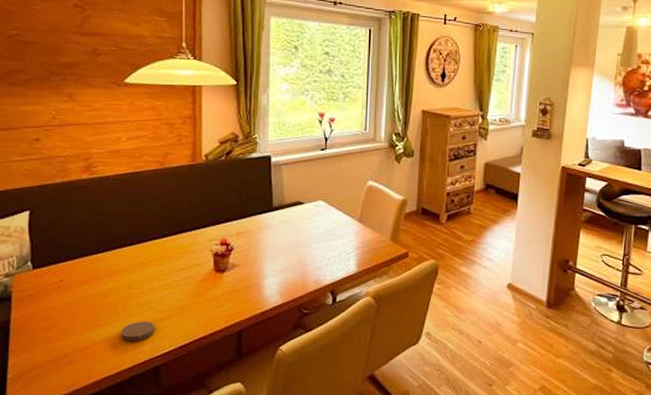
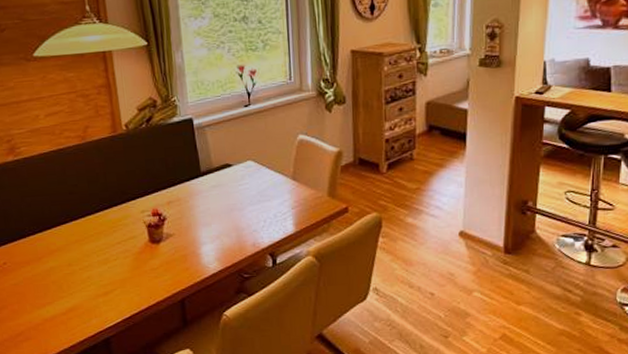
coaster: present [120,321,155,342] -> none [67,296,101,317]

